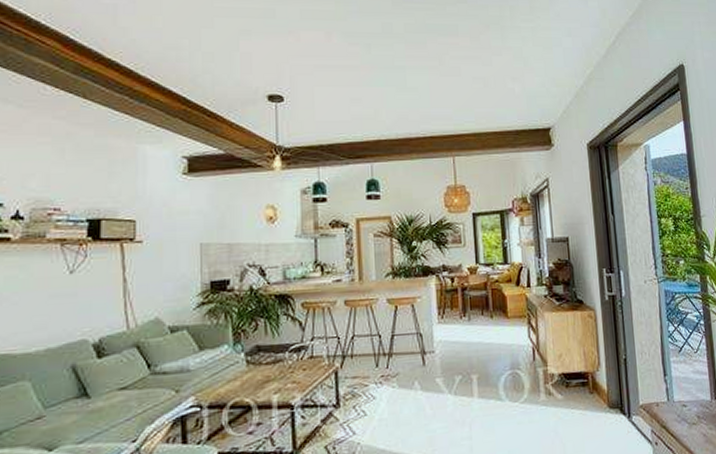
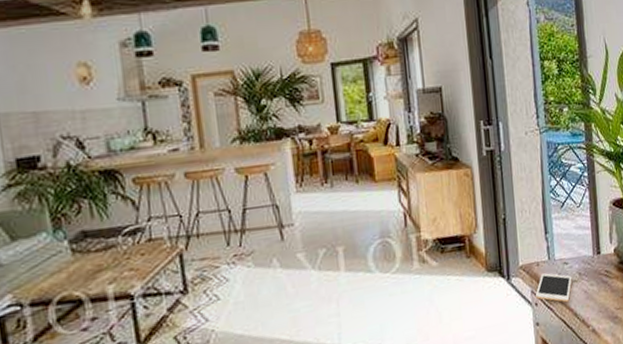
cell phone: none [655,414,691,445] -> present [535,273,572,303]

